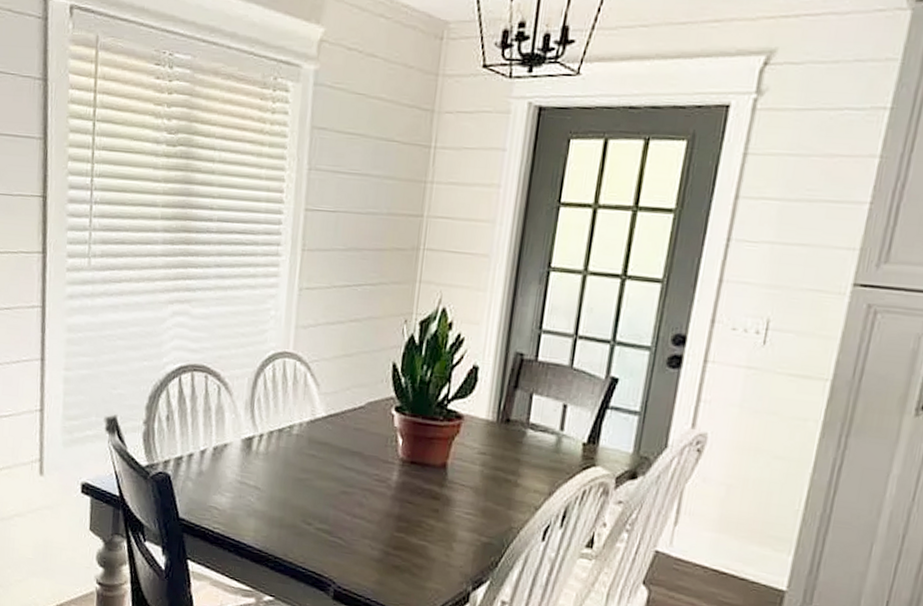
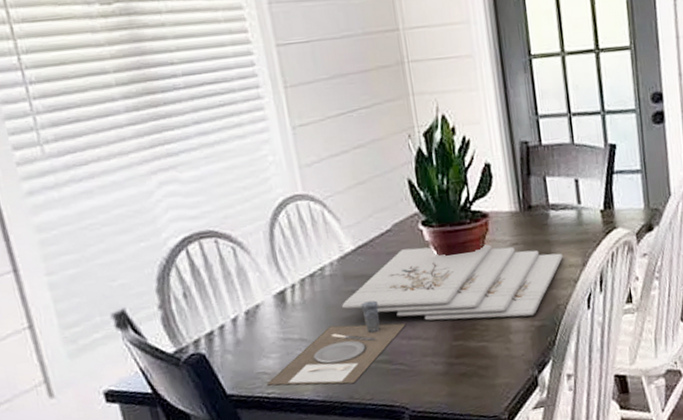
place setting: none [214,469,355,543] -> present [266,300,407,386]
placemat: none [299,429,530,531] -> present [341,244,563,321]

